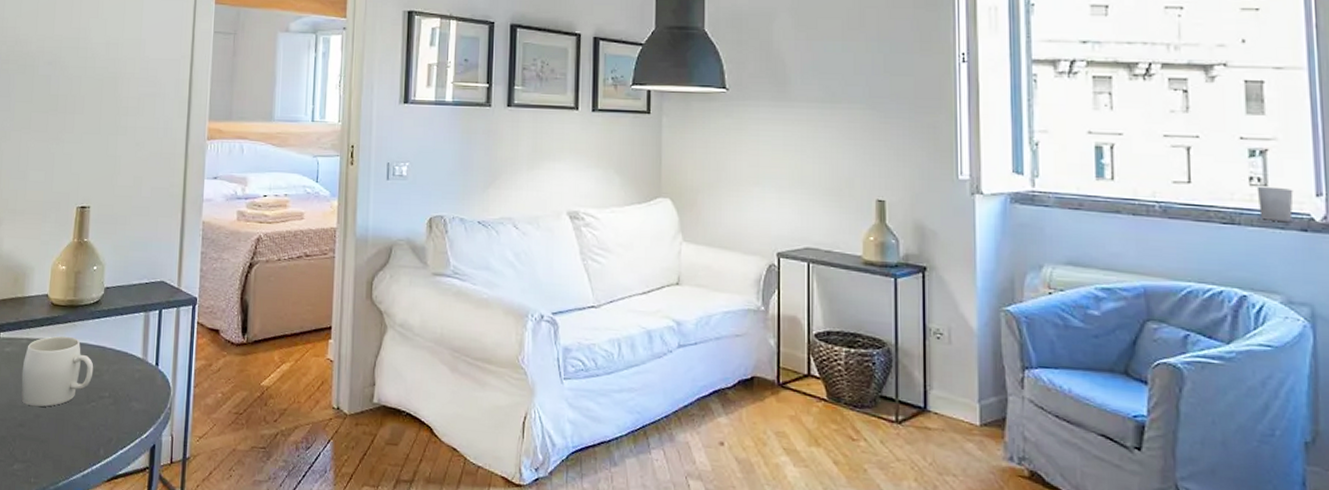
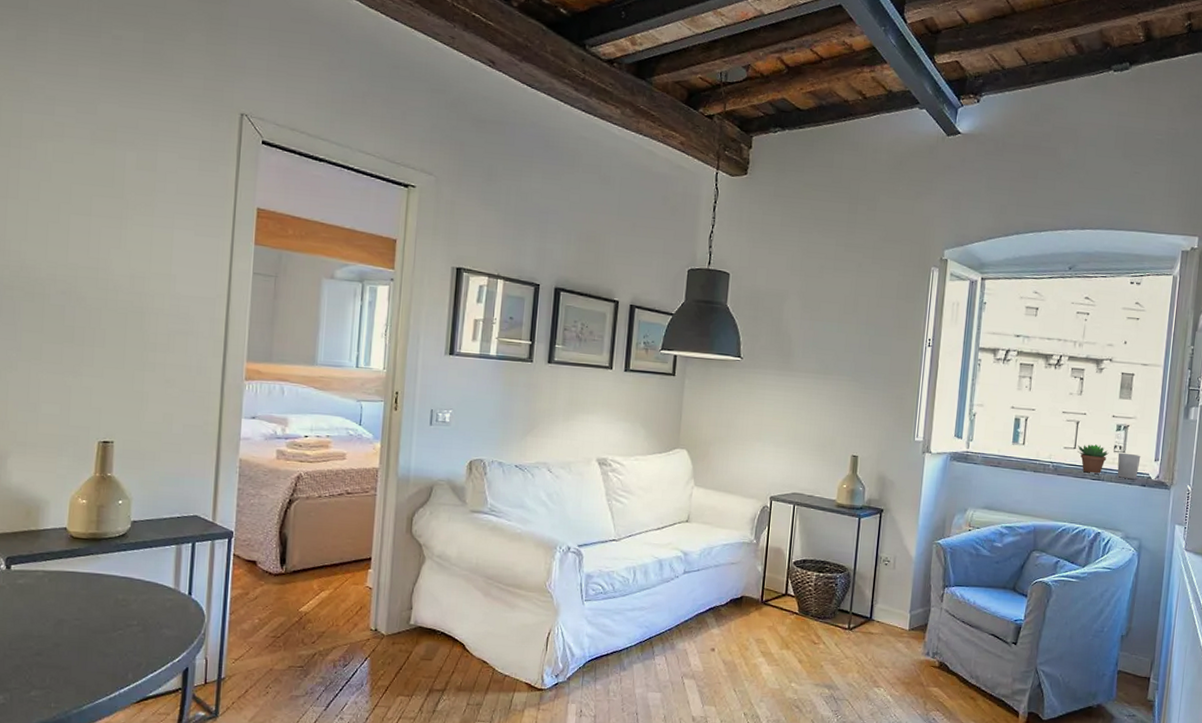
mug: present [21,335,94,407] -> none [37,568,120,637]
succulent plant: none [1194,176,1243,216] -> present [1078,444,1109,474]

